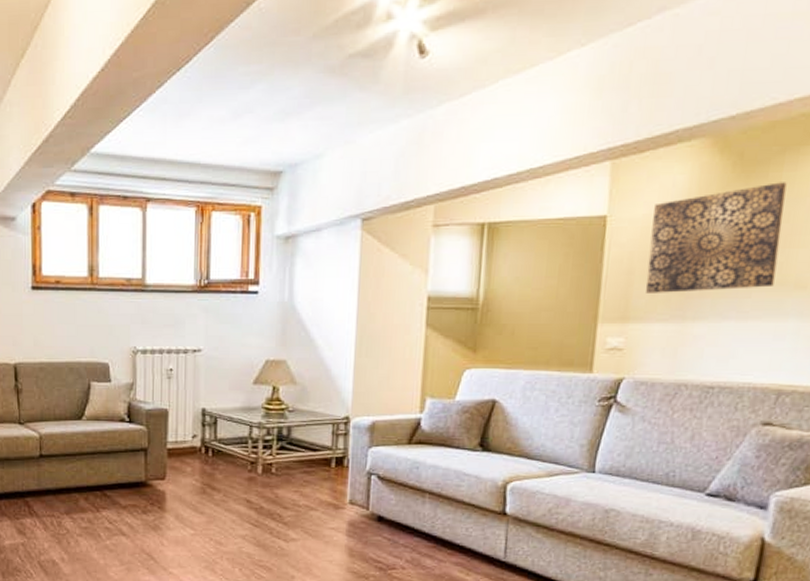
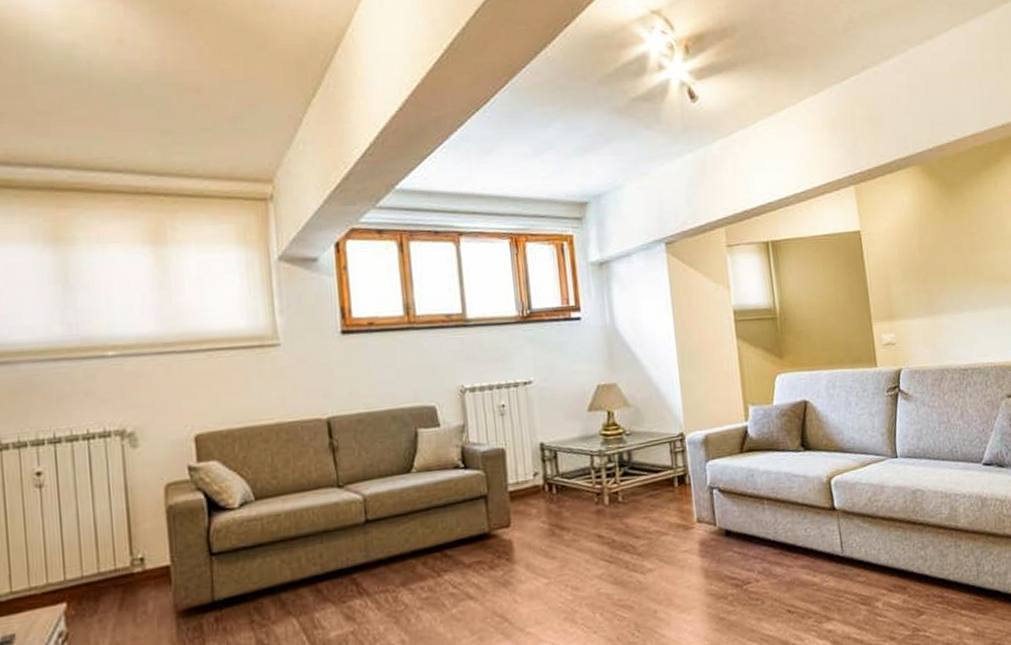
wall art: present [645,182,787,293] -> none [893,199,988,294]

